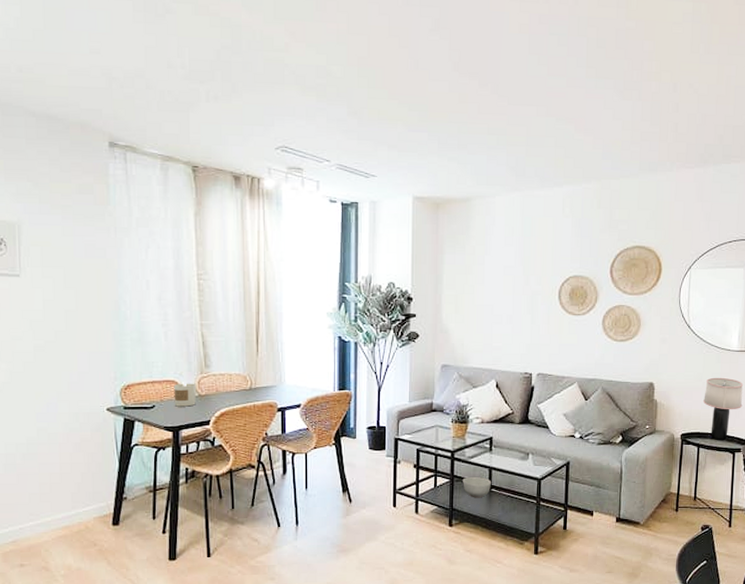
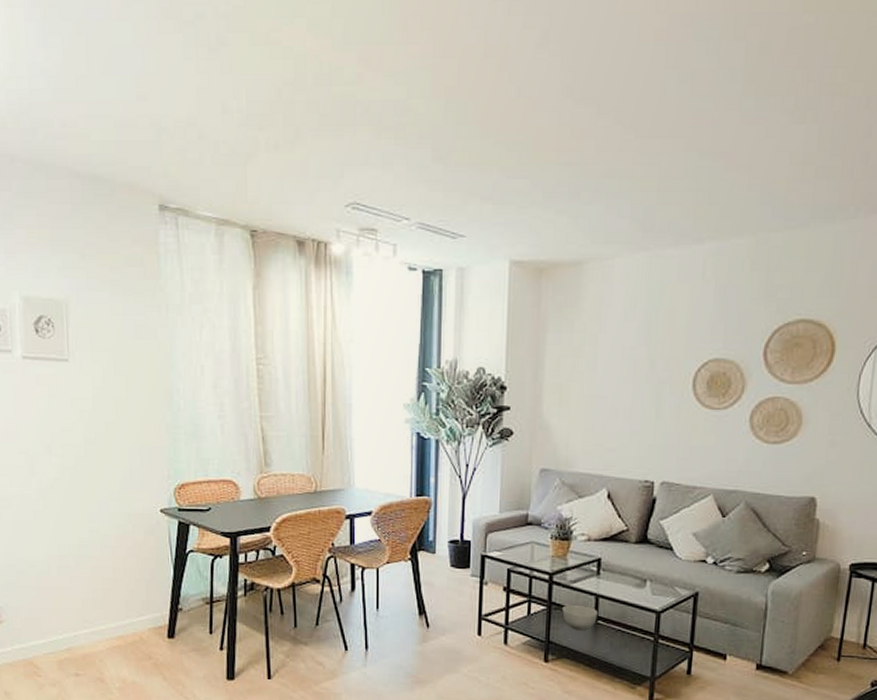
candle: present [173,381,196,407] -> none [231,481,255,511]

